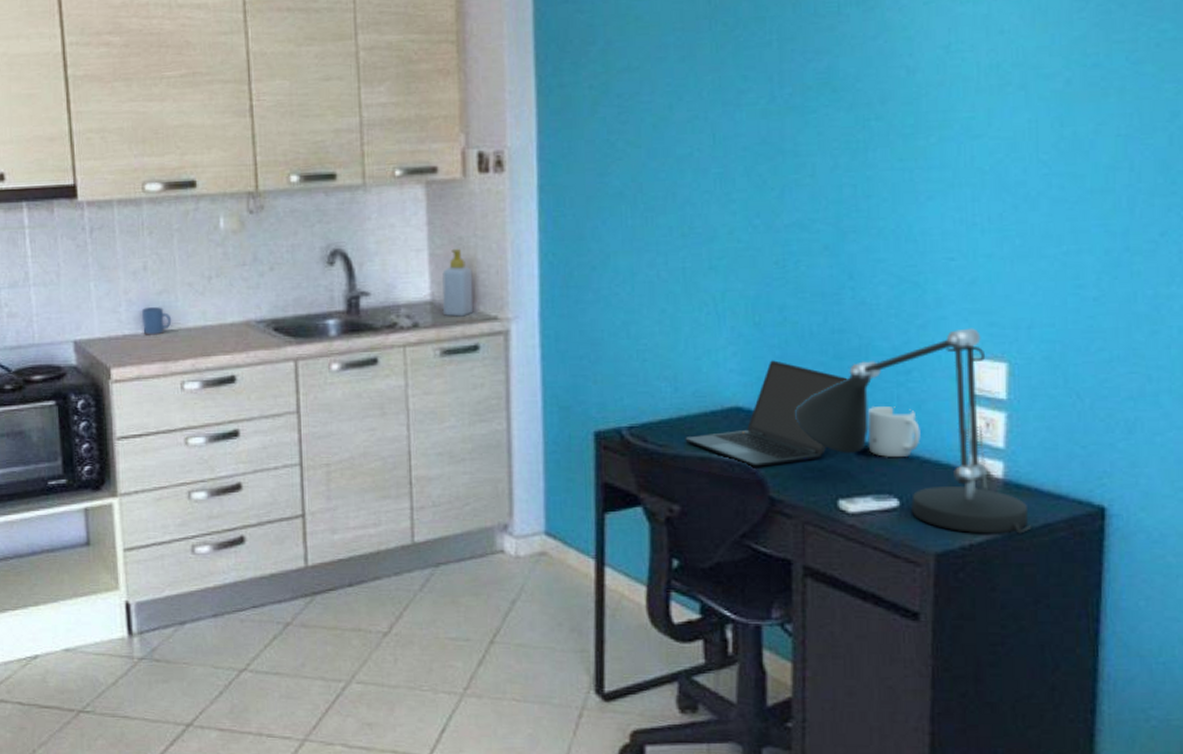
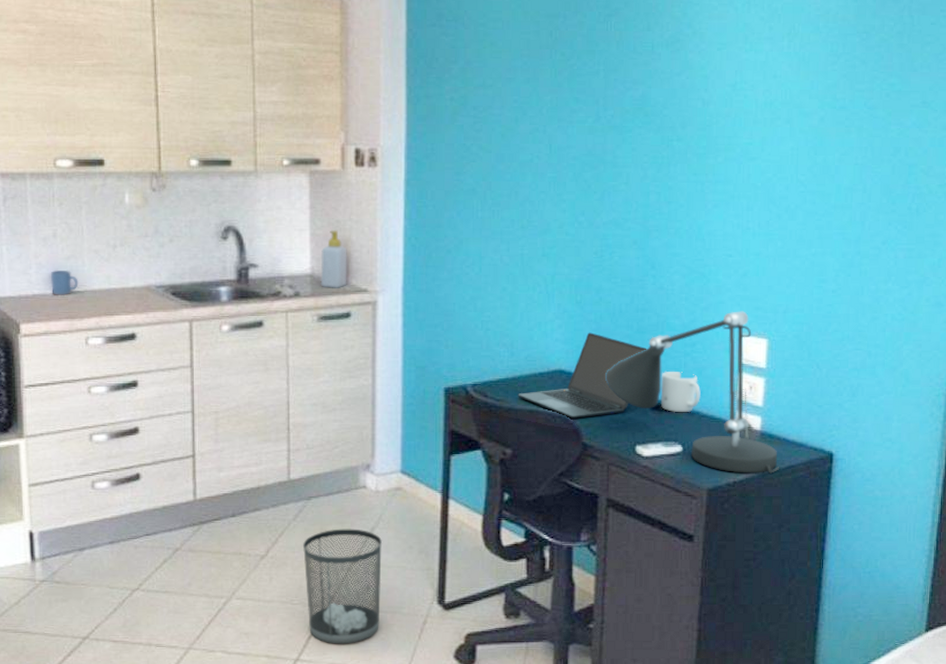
waste bin: none [432,601,526,740] -> present [303,528,382,644]

